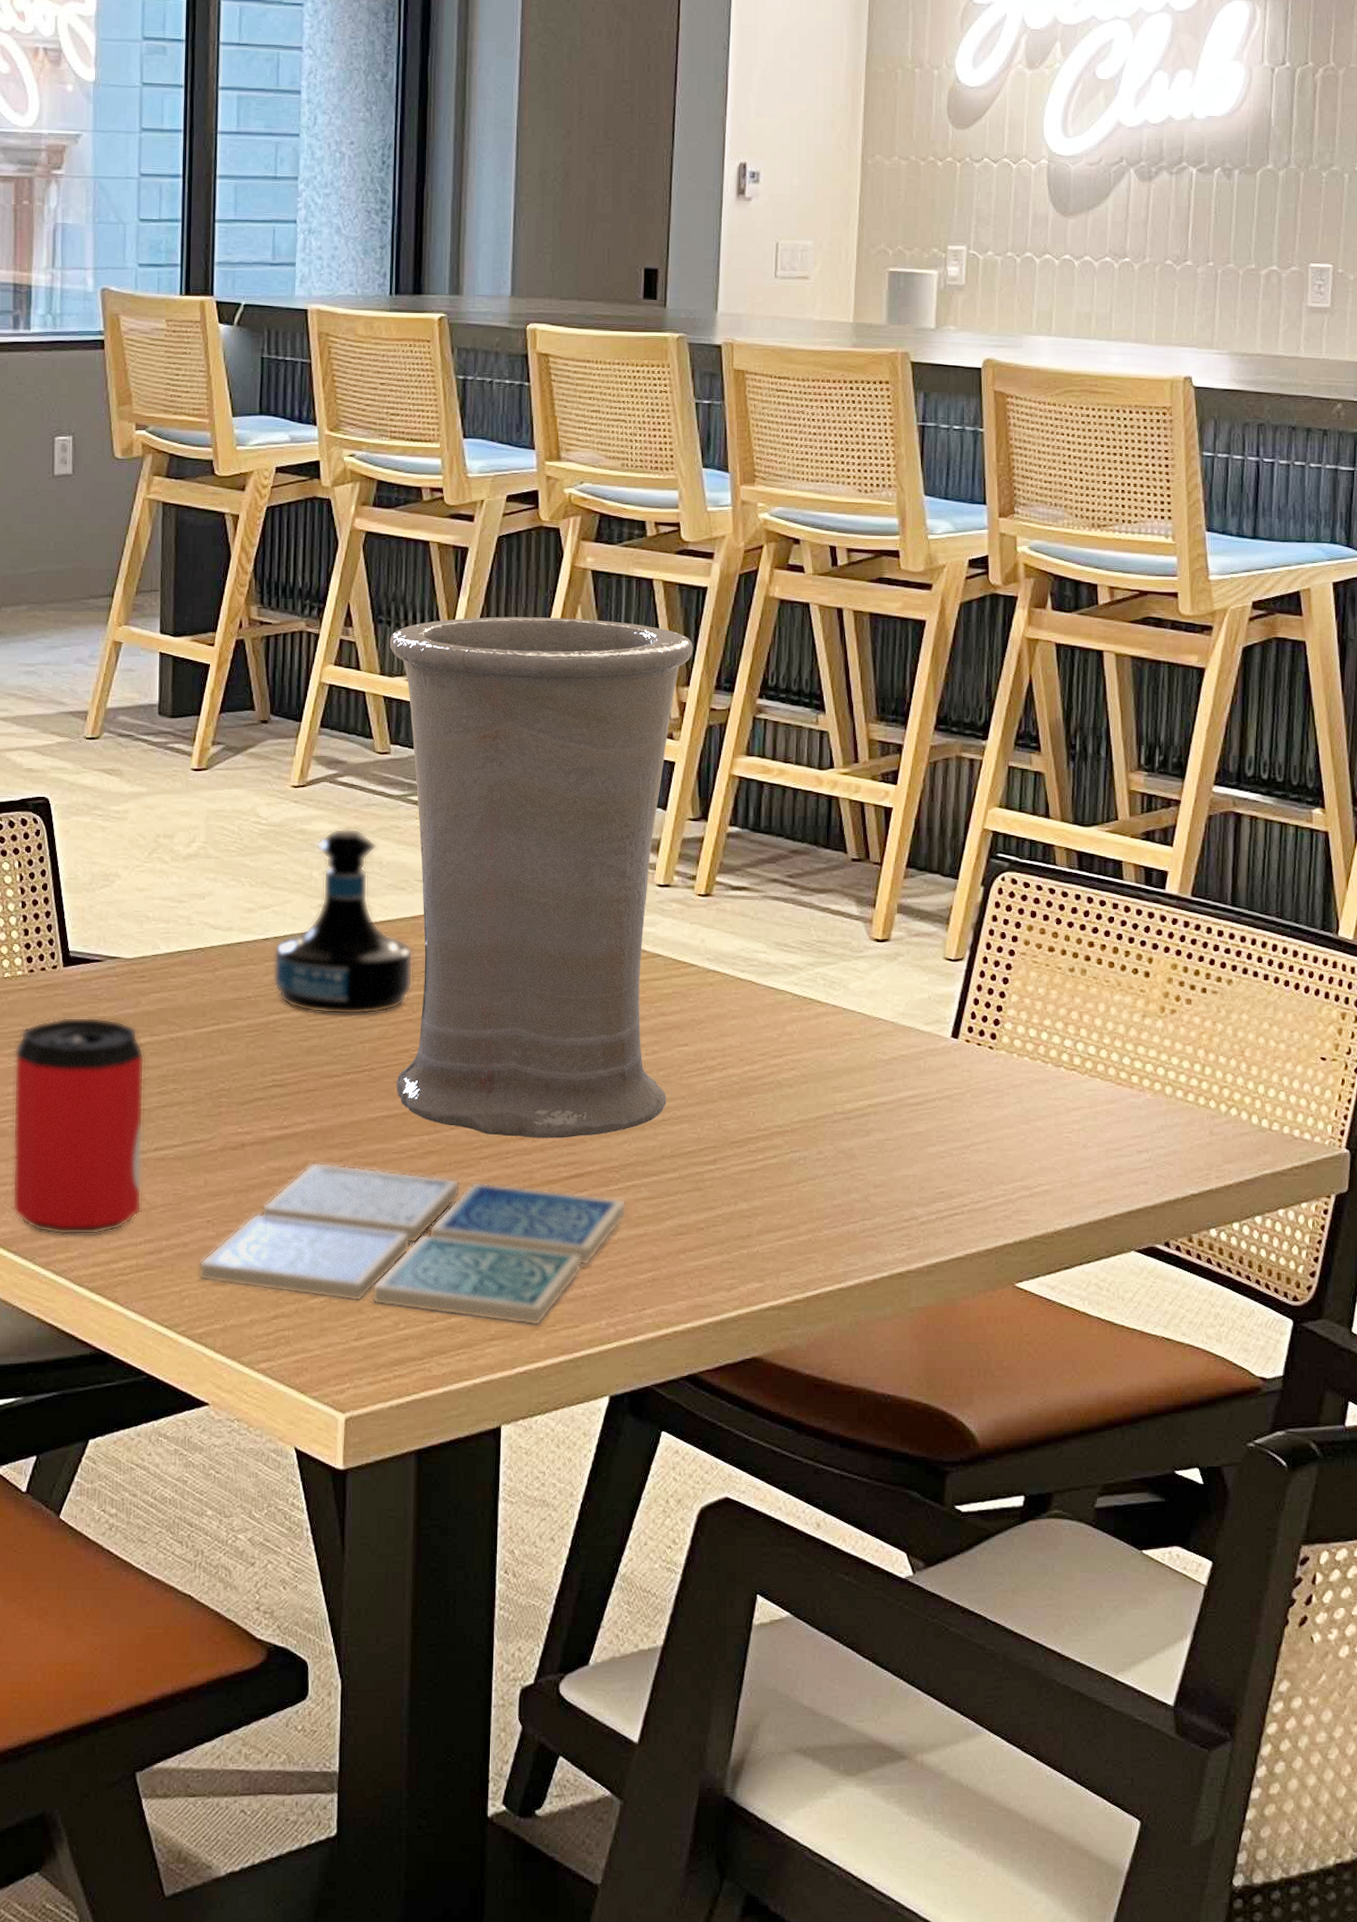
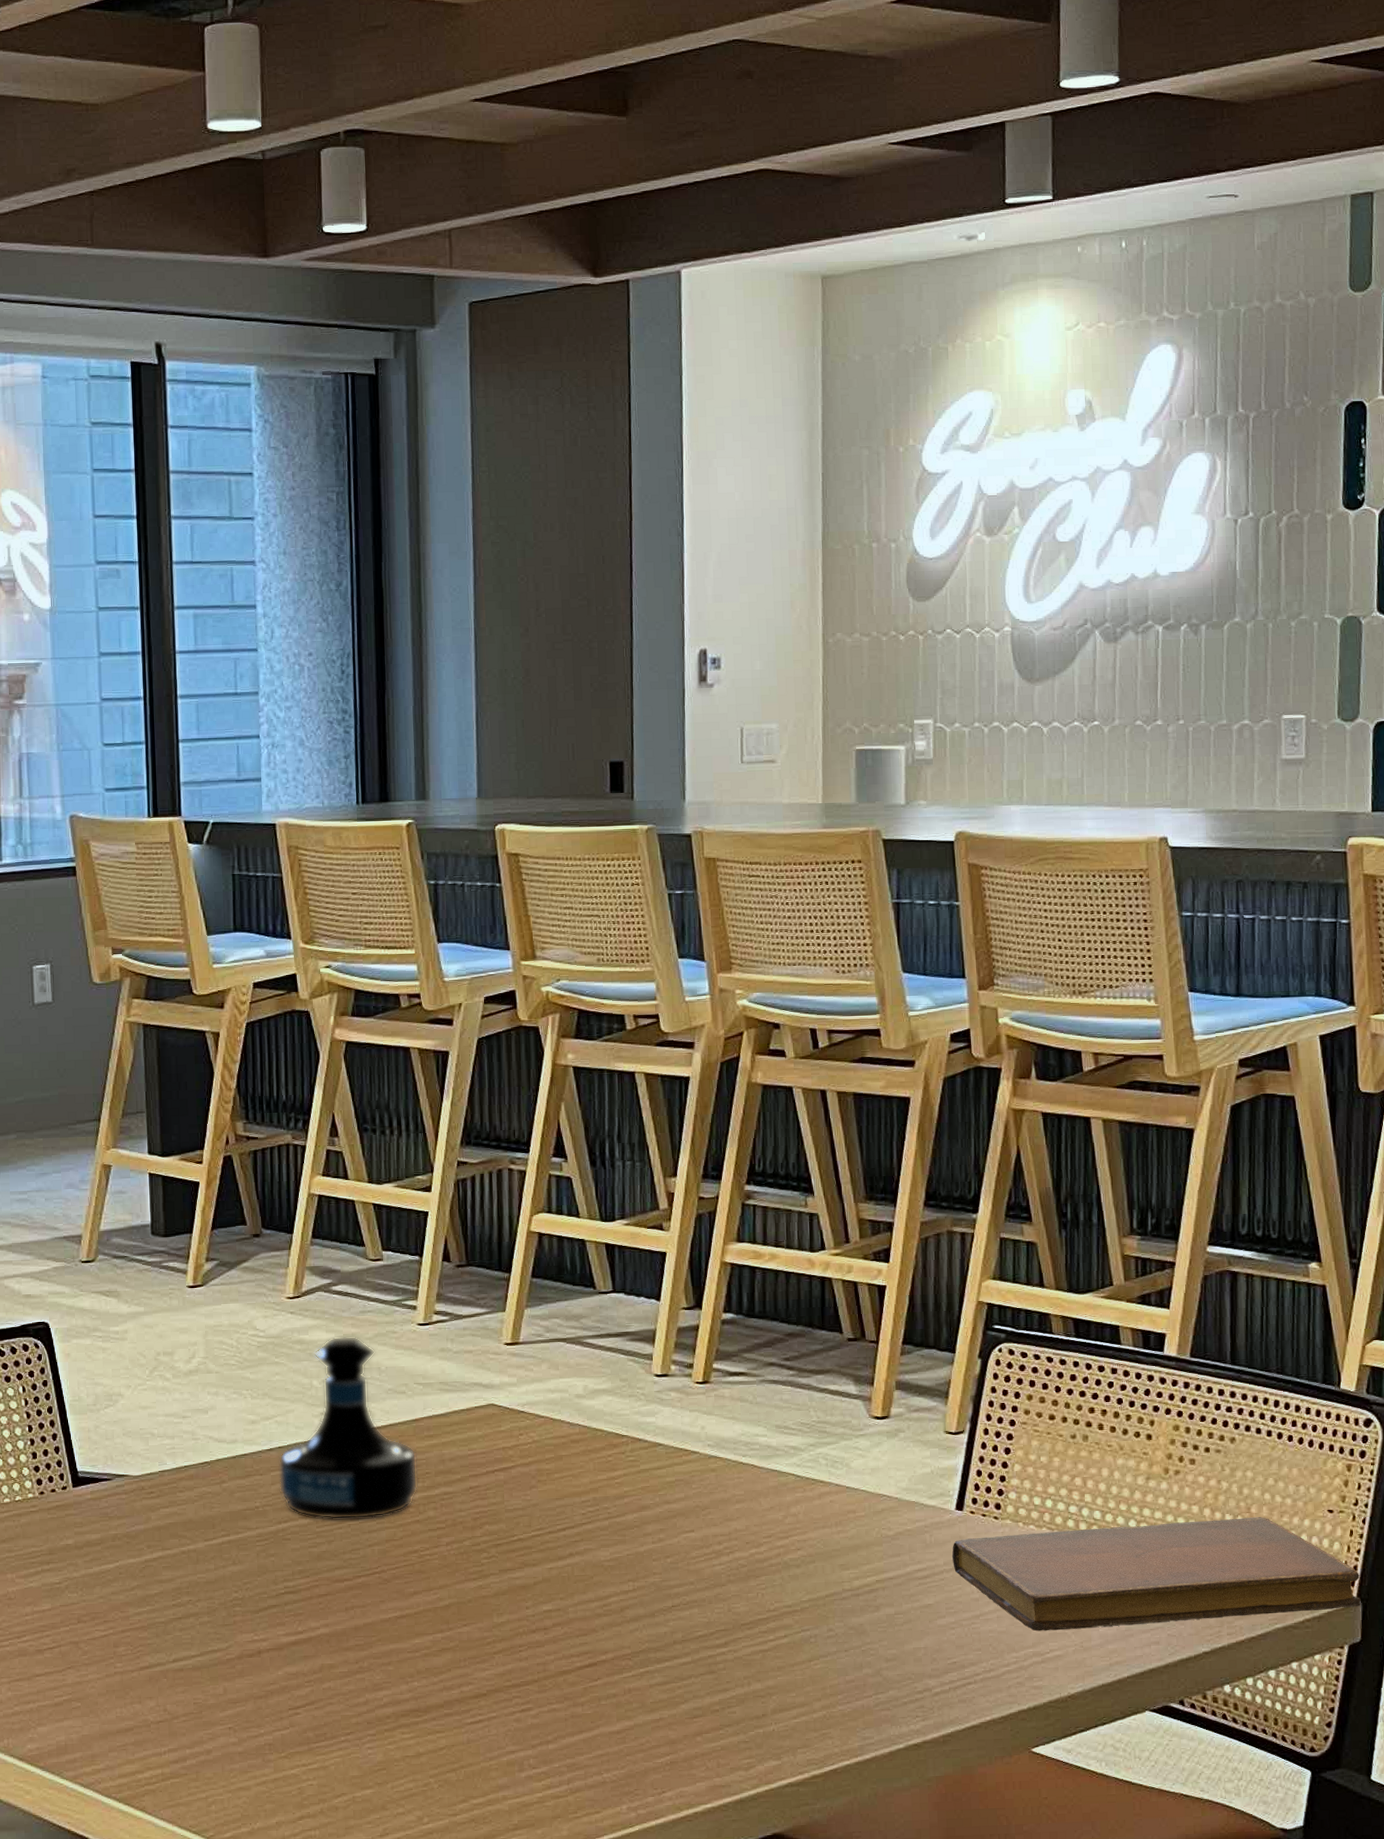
can: present [12,1017,145,1235] -> none [30,1535,164,1749]
drink coaster: present [198,1162,627,1326] -> none [223,1665,641,1814]
vase: present [389,616,693,1138] -> none [375,1115,679,1631]
notebook: none [945,1061,1349,1165] -> present [951,1517,1361,1631]

